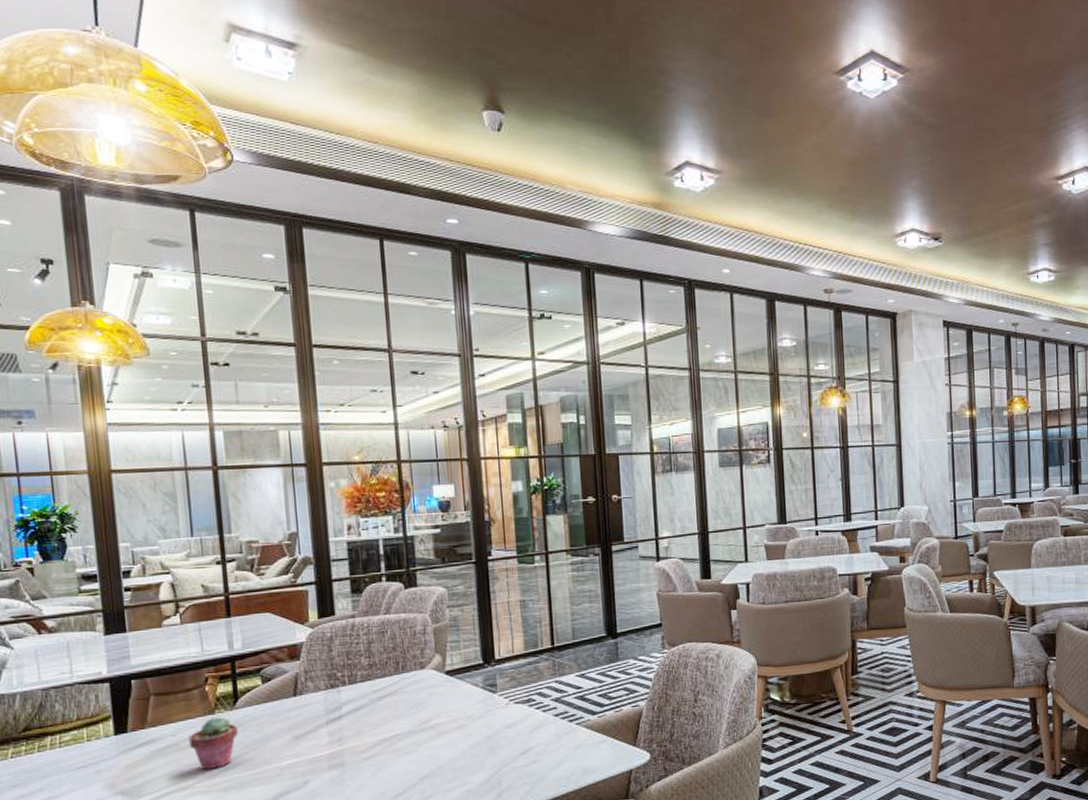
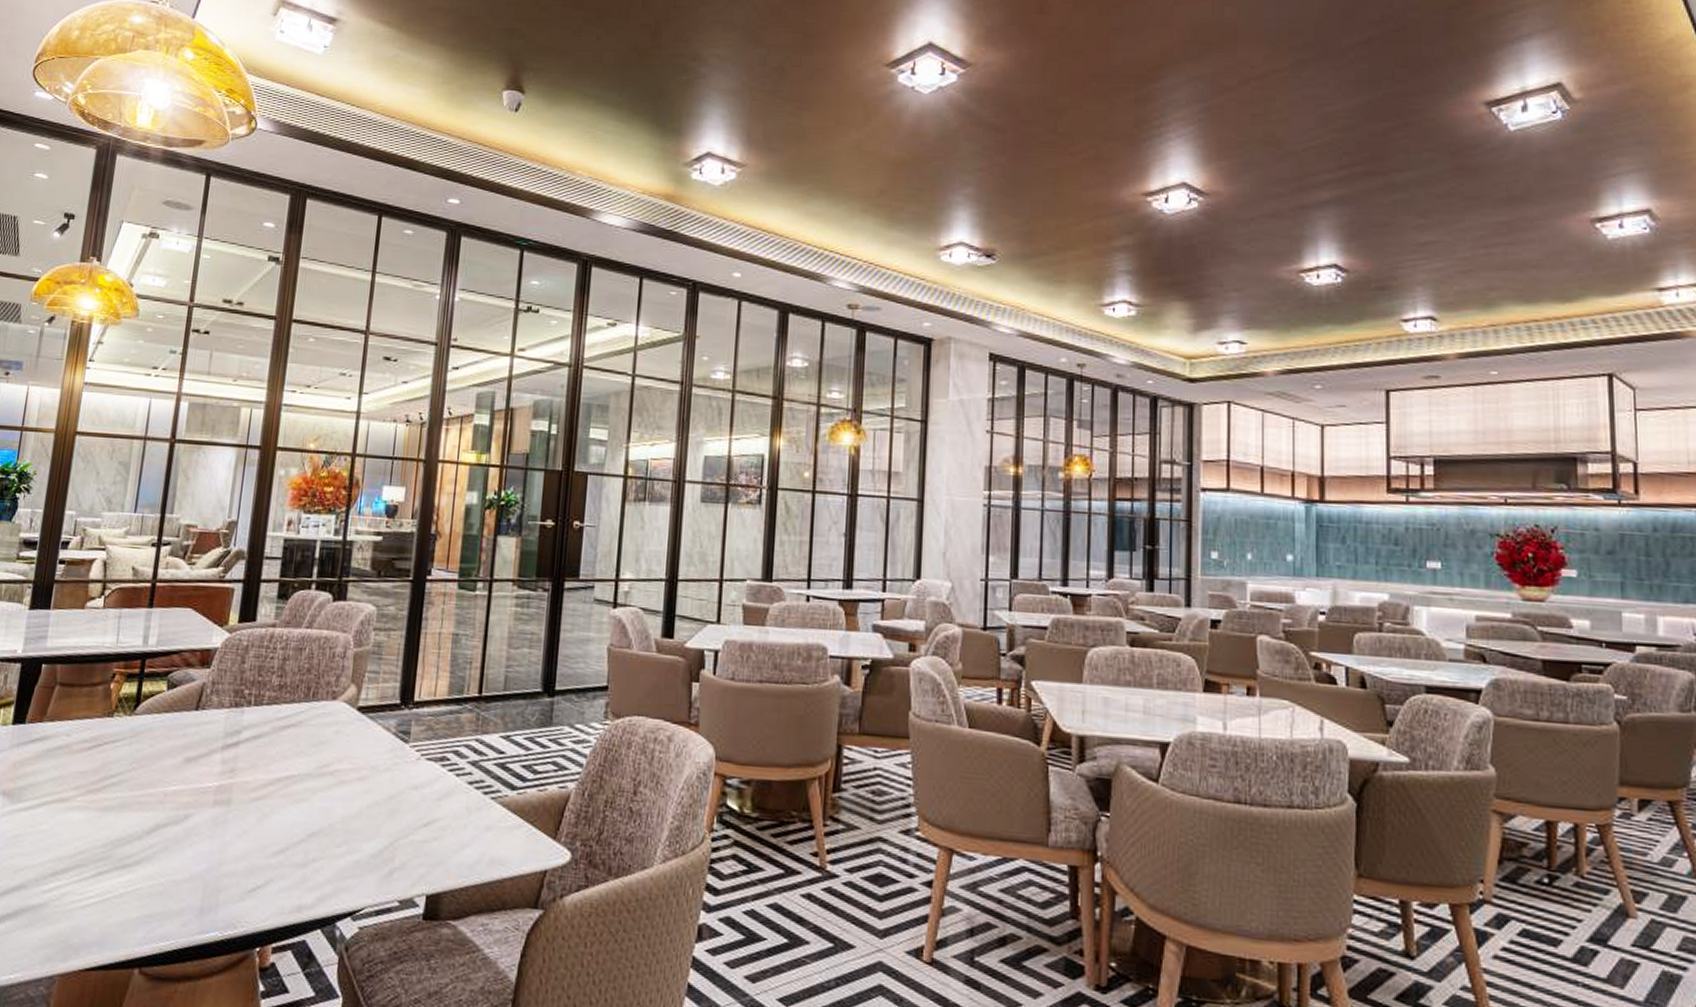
potted succulent: present [188,717,239,770] -> none [80,721,133,783]

